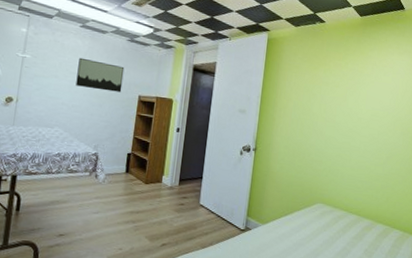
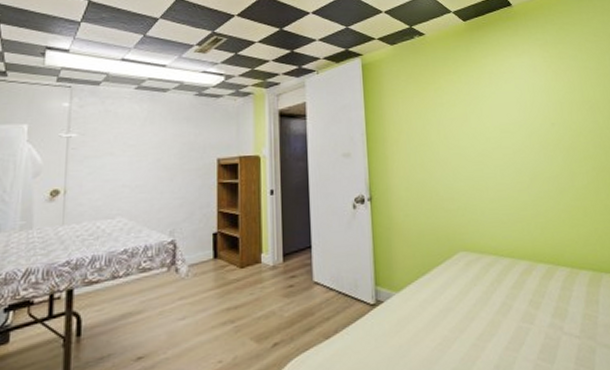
wall art: present [76,57,125,93] -> none [137,125,195,161]

